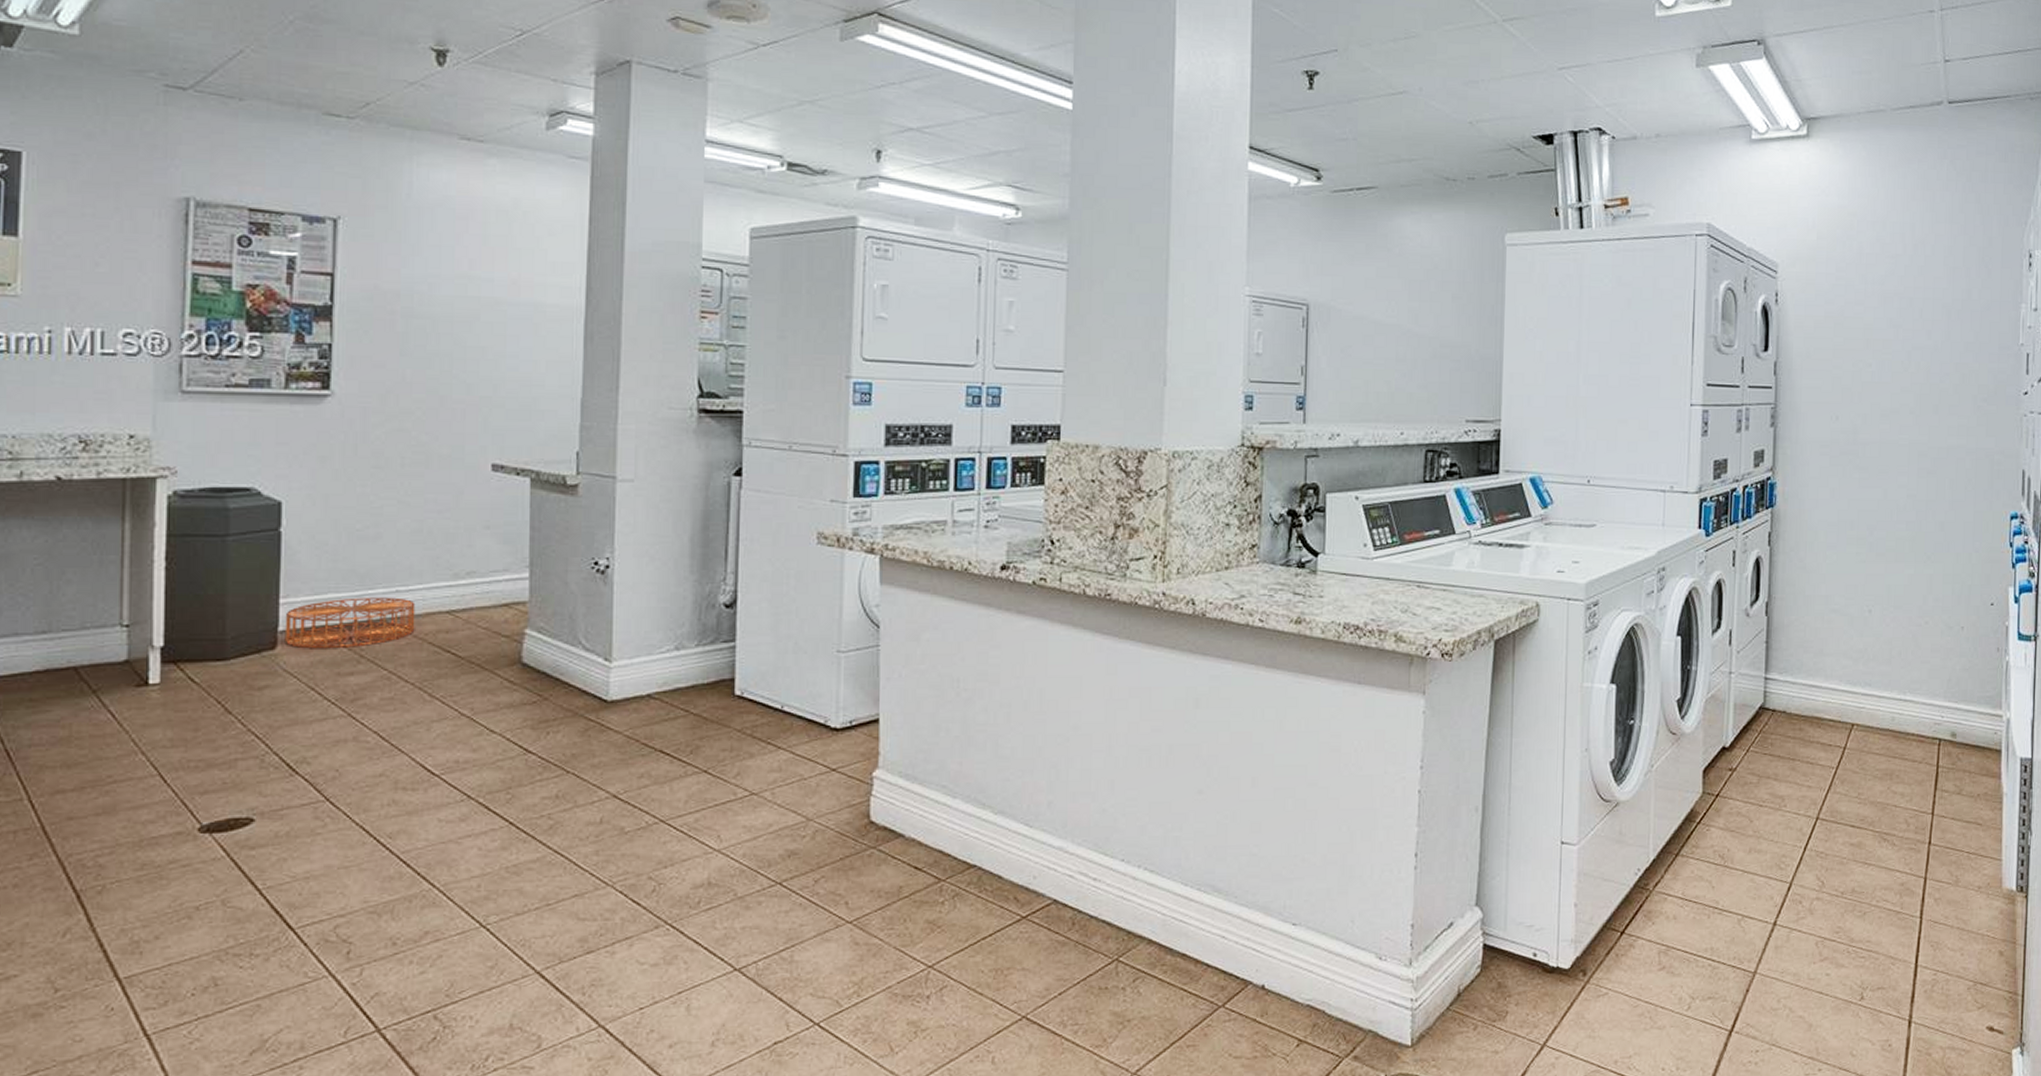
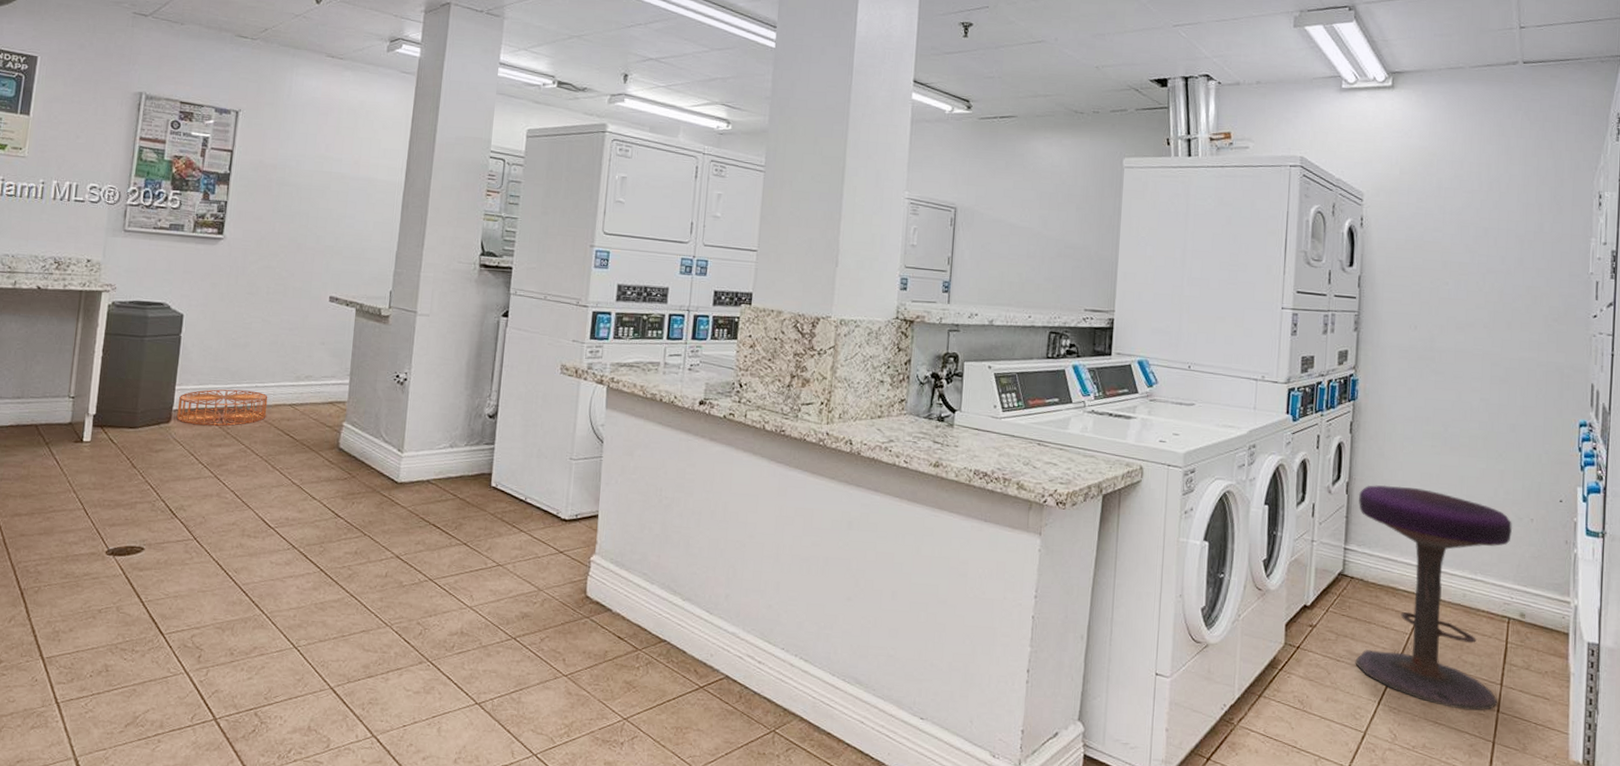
stool: none [1778,602,1942,846] -> present [1355,485,1512,711]

